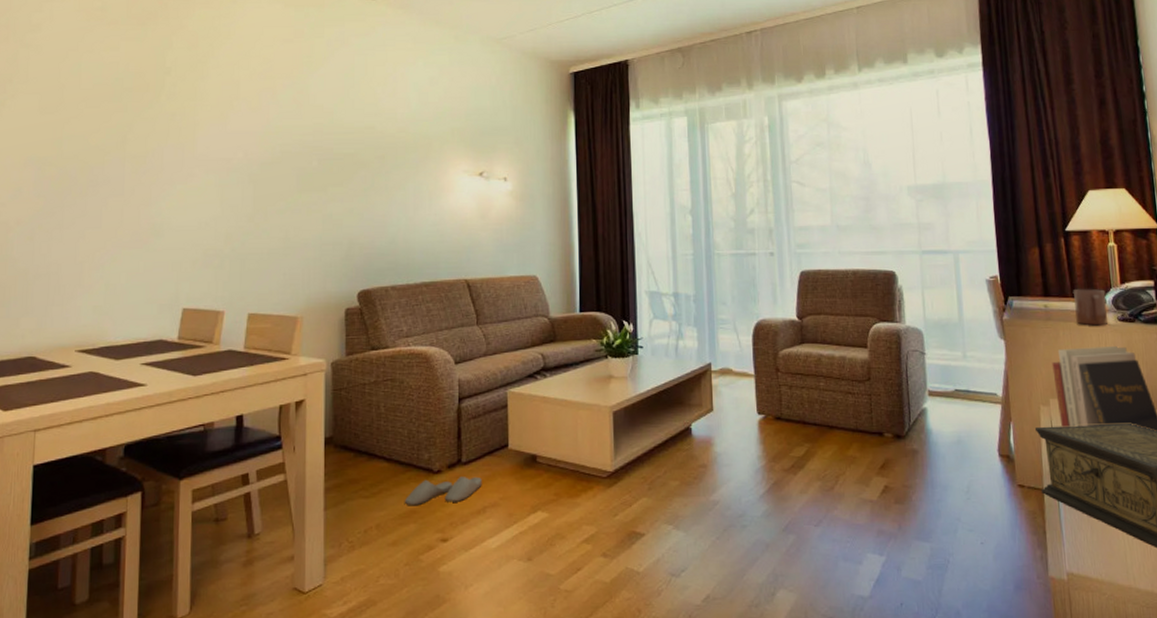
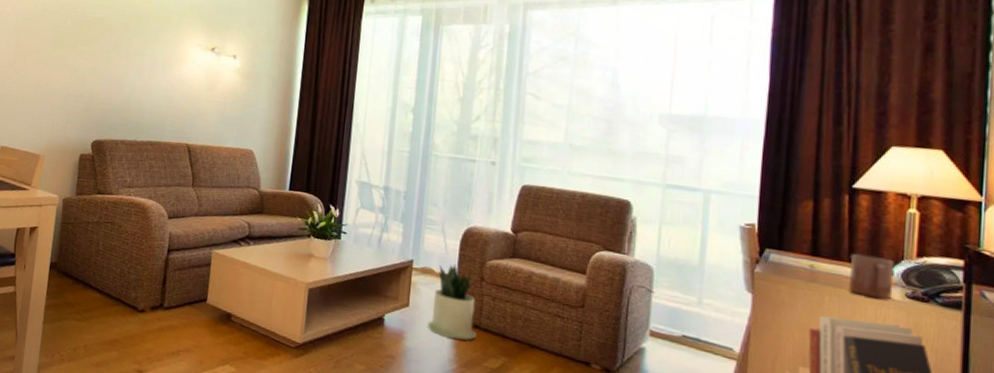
slippers: present [404,476,482,506] -> none [109,315,180,341]
planter: none [732,360,780,436] -> present [426,264,477,341]

